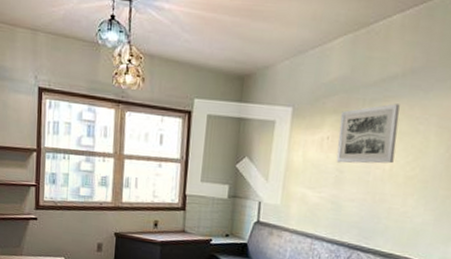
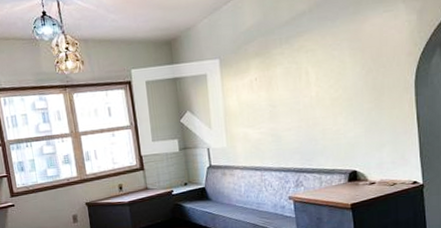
wall art: present [336,103,400,164] -> none [263,36,318,99]

